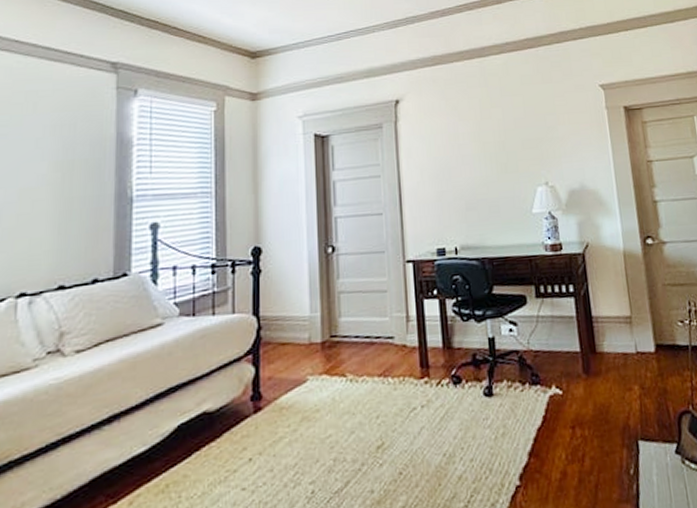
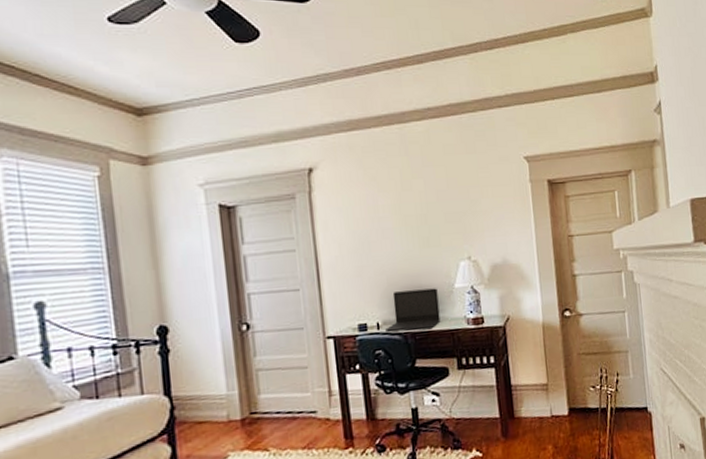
laptop: none [463,213,518,258] -> present [385,288,441,333]

